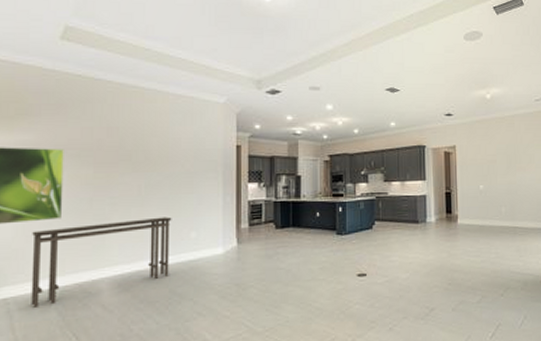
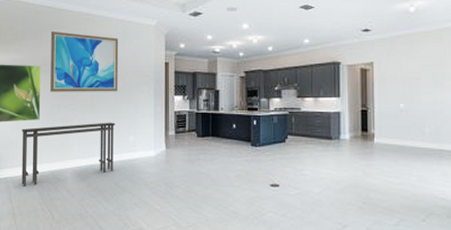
wall art: none [78,105,177,183] -> present [50,31,119,92]

